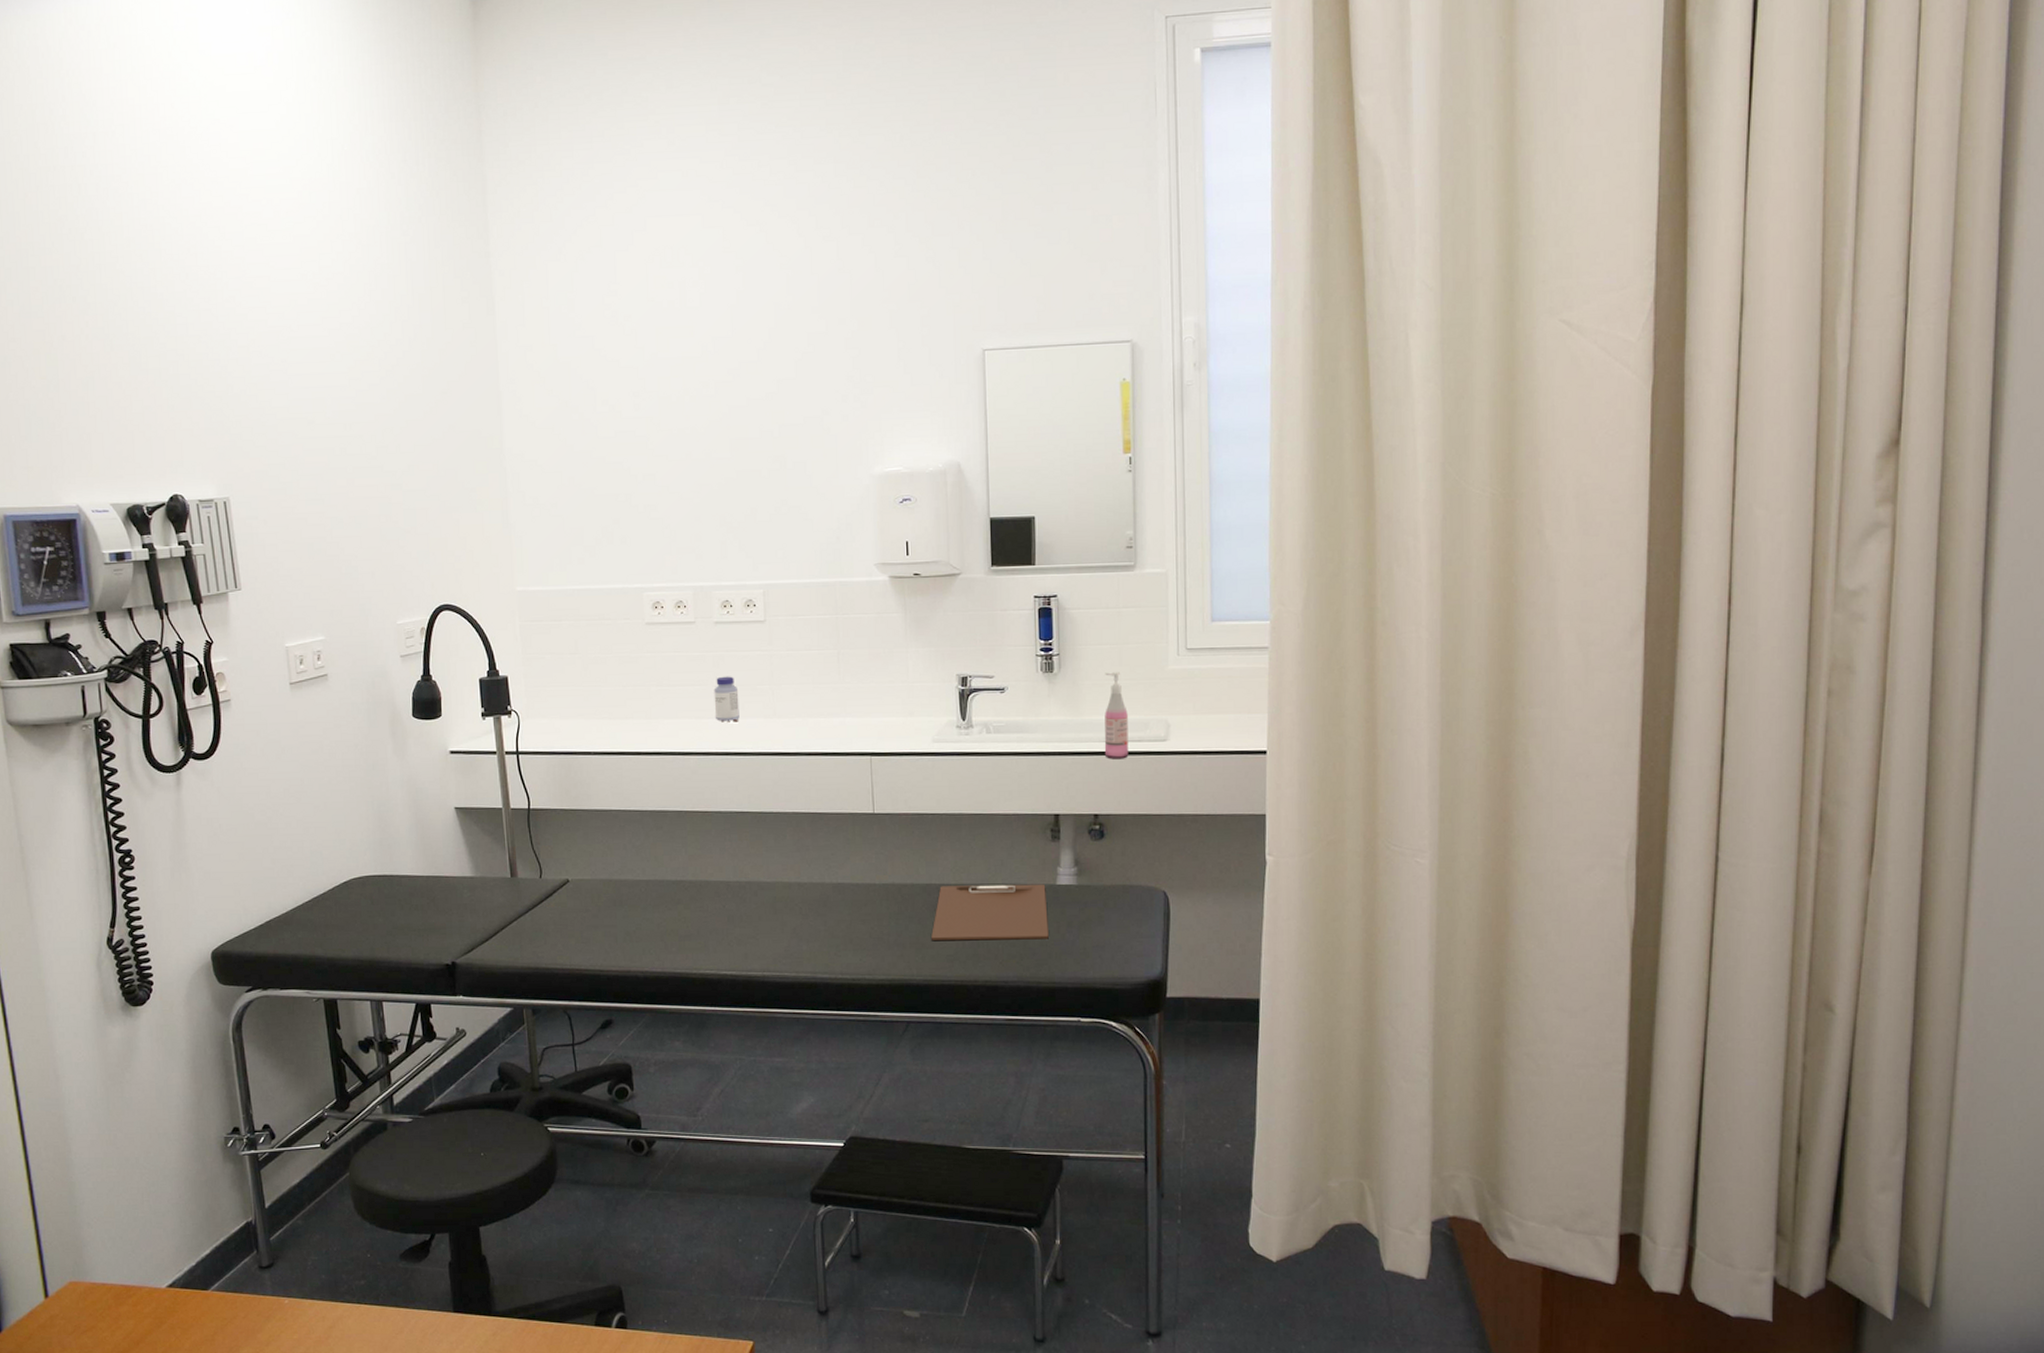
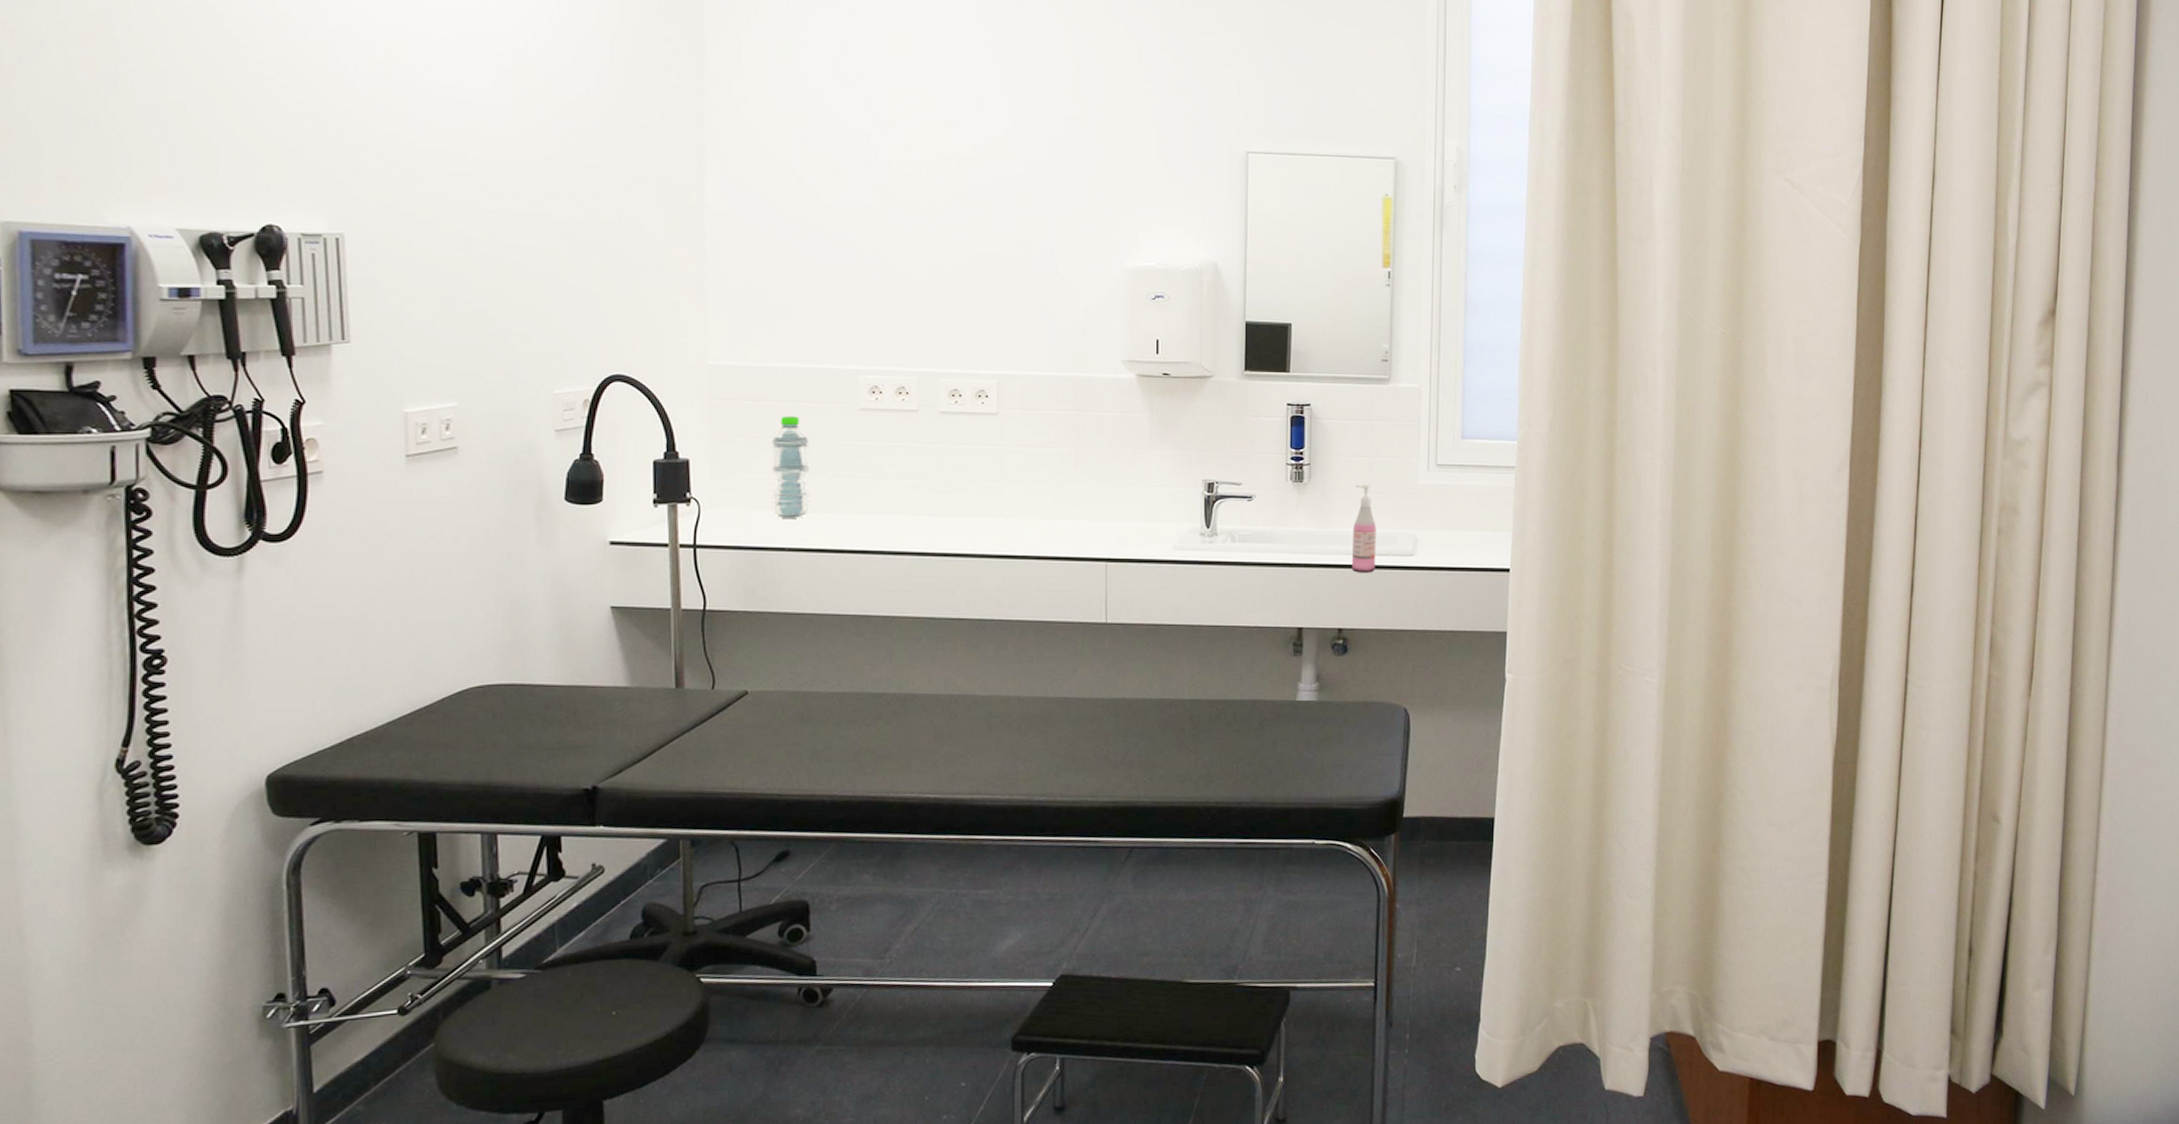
water bottle: none [574,633,609,725] -> present [771,416,810,518]
medicine bottle: present [714,676,740,724] -> none [934,471,963,522]
clipboard: present [931,884,1049,941] -> none [1162,700,1286,760]

